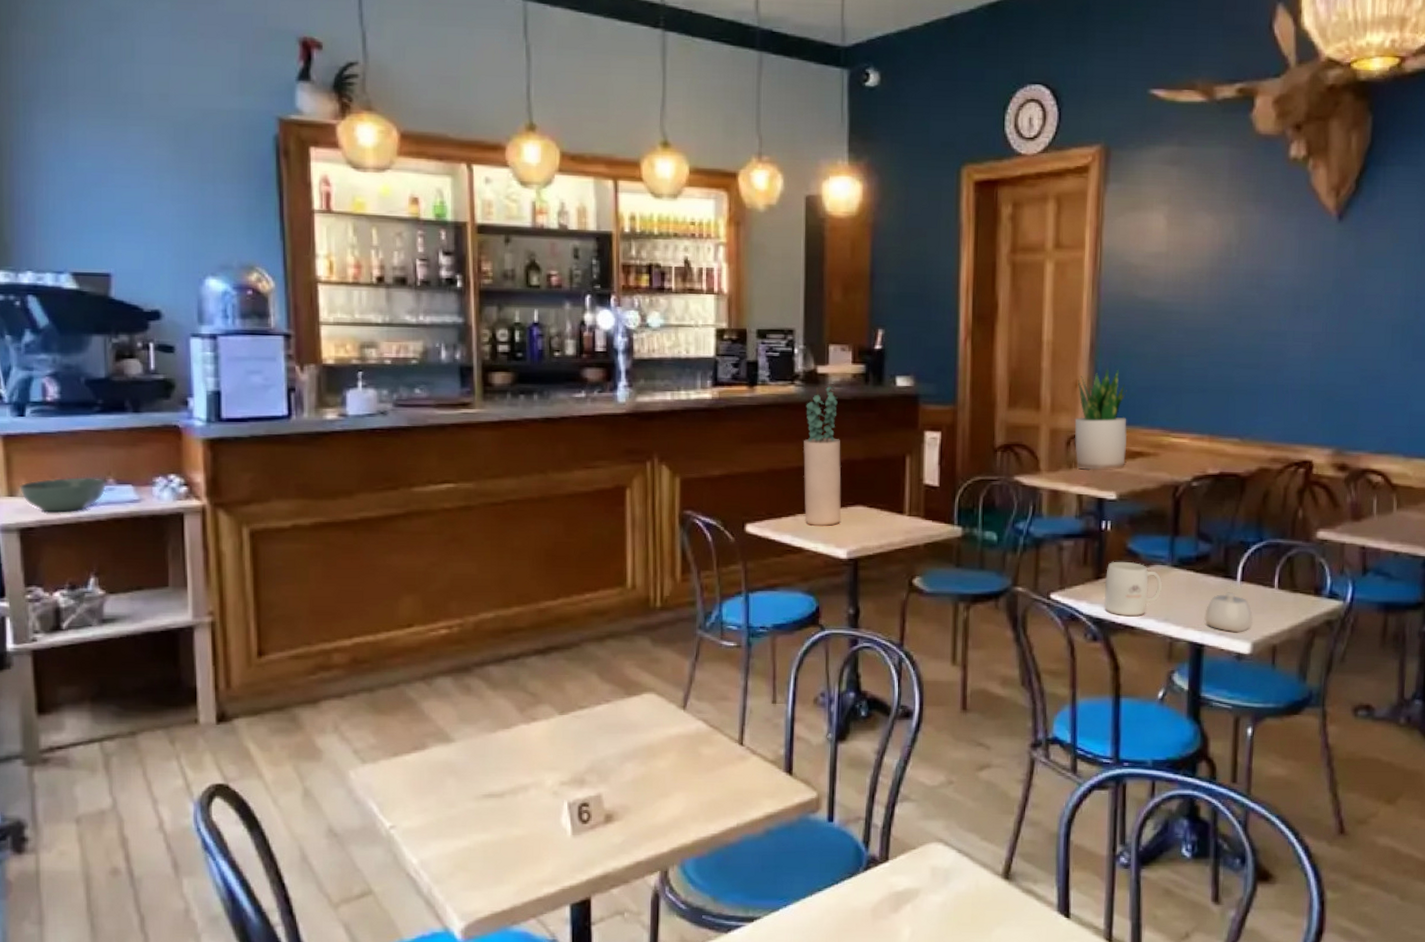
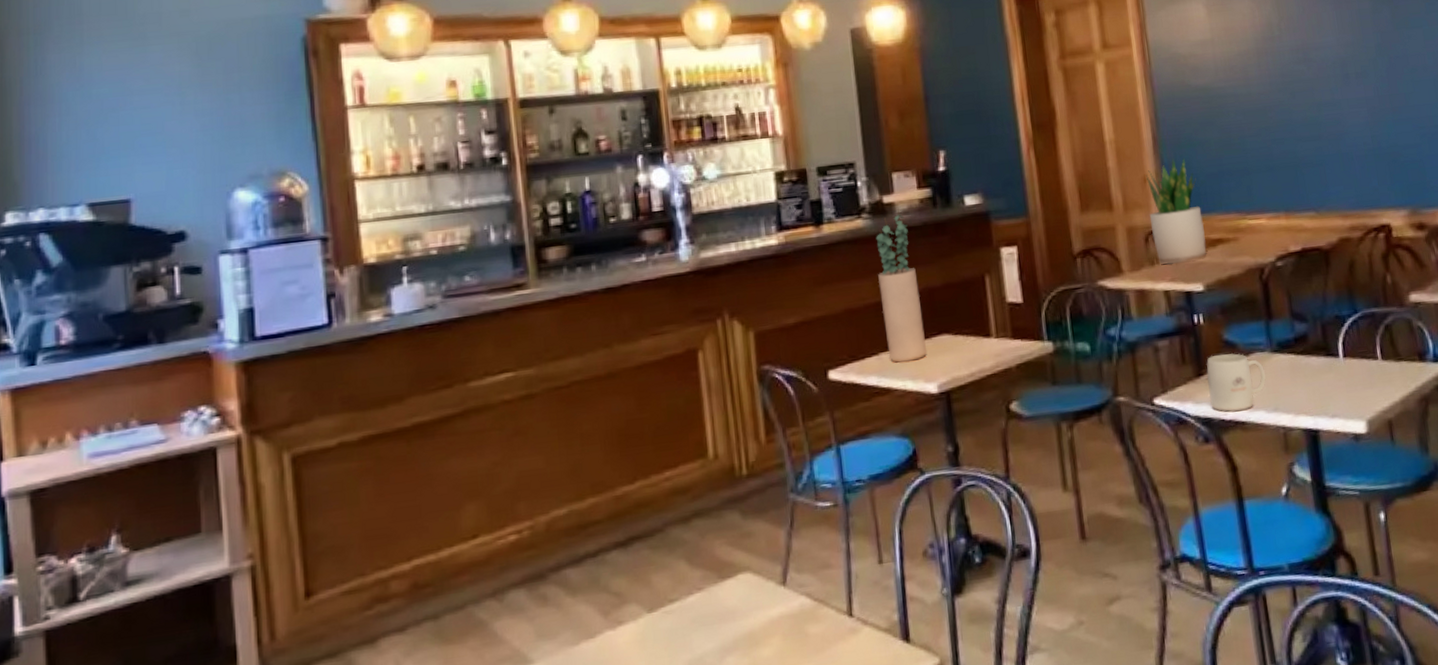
bowl: present [20,477,107,513] -> none [30,421,129,469]
sugar bowl: present [1204,592,1253,633] -> none [1313,370,1363,413]

